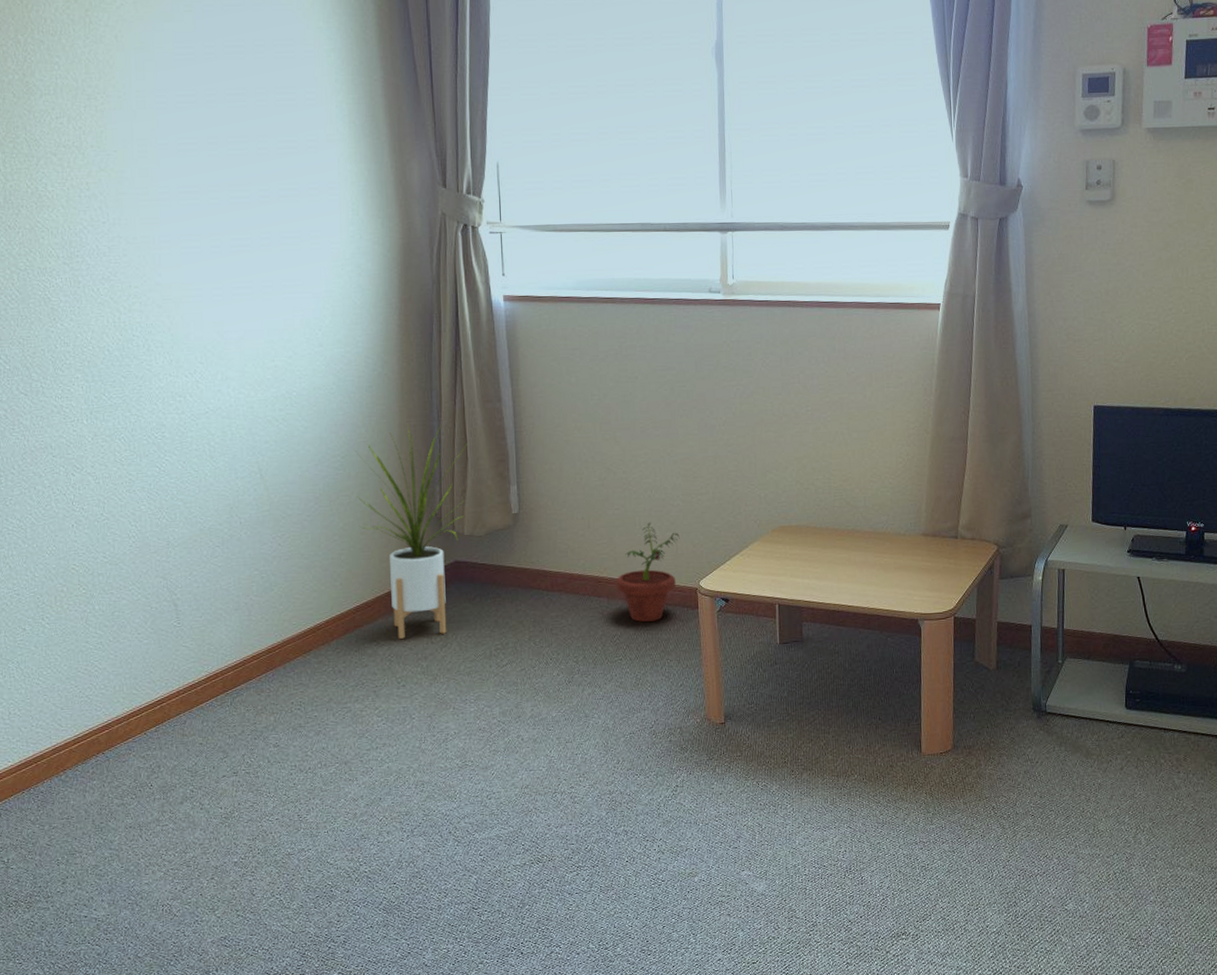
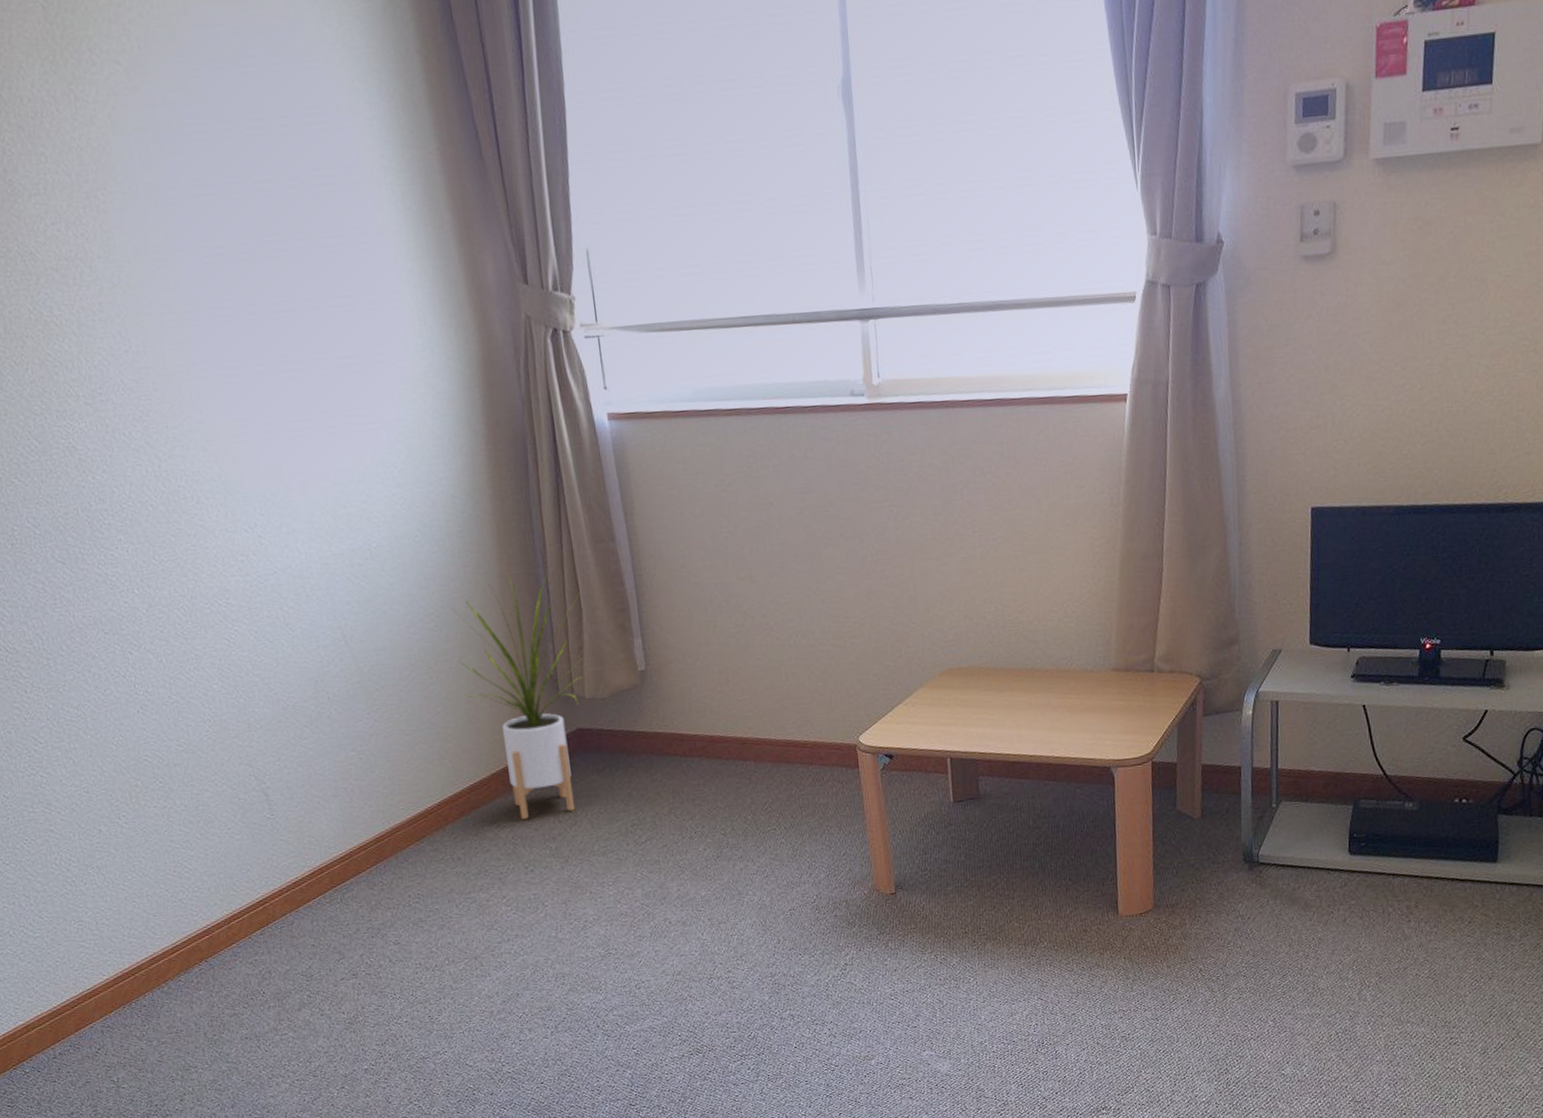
potted plant: present [615,522,680,622] -> none [762,672,833,786]

